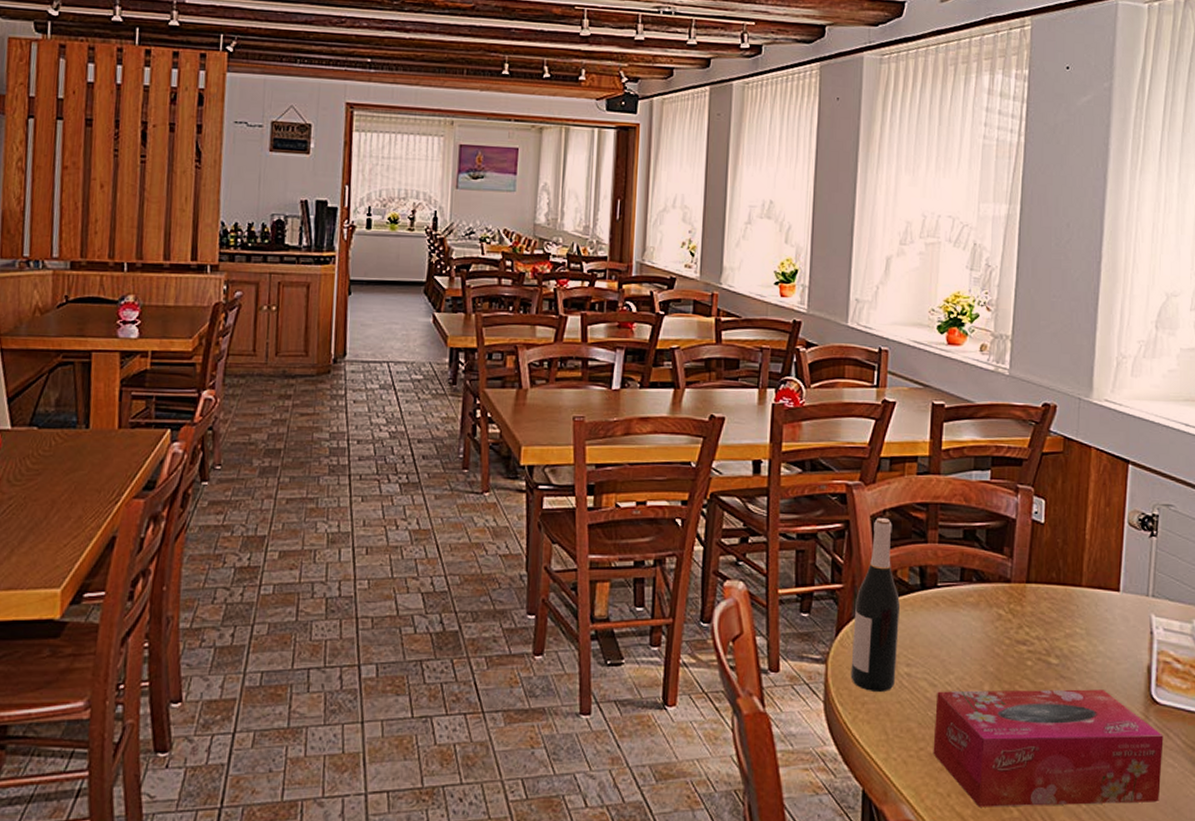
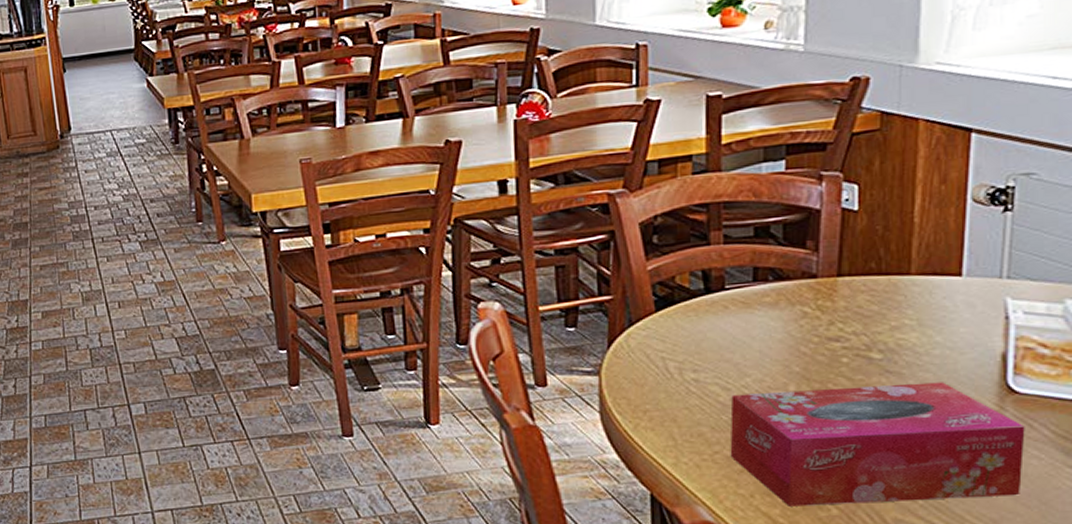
wine bottle: present [850,517,901,692] -> none [627,223,682,399]

